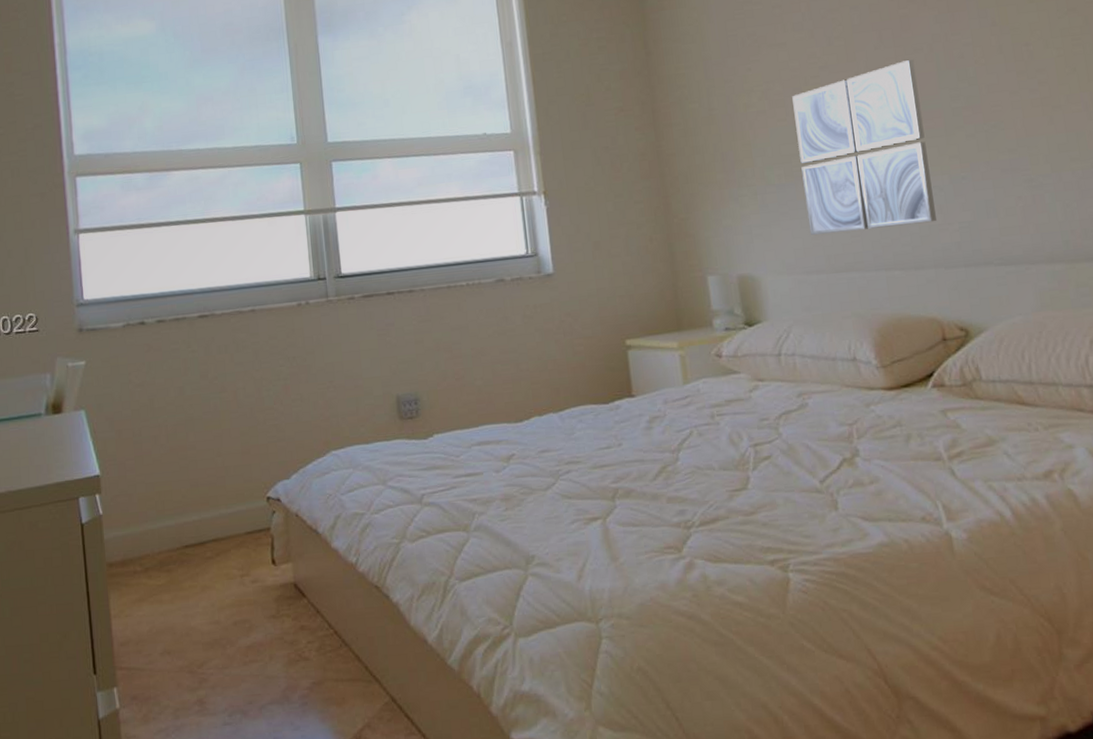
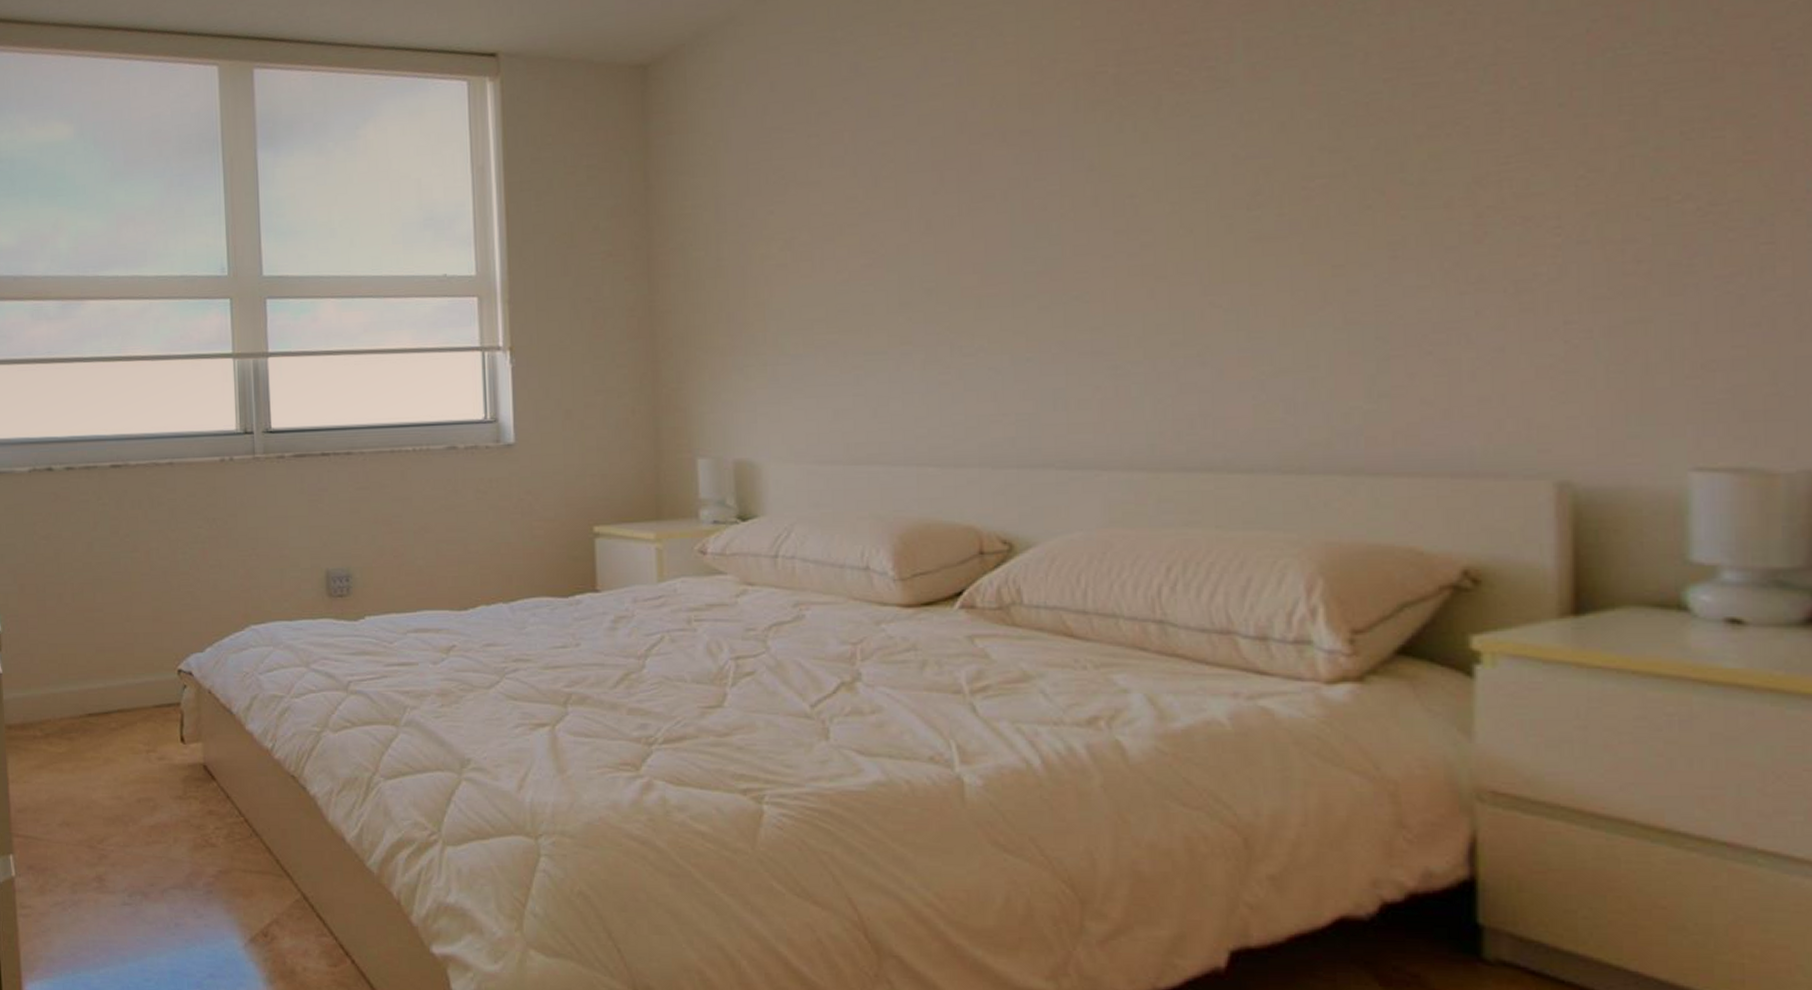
wall art: present [792,60,936,235] -> none [822,209,988,418]

